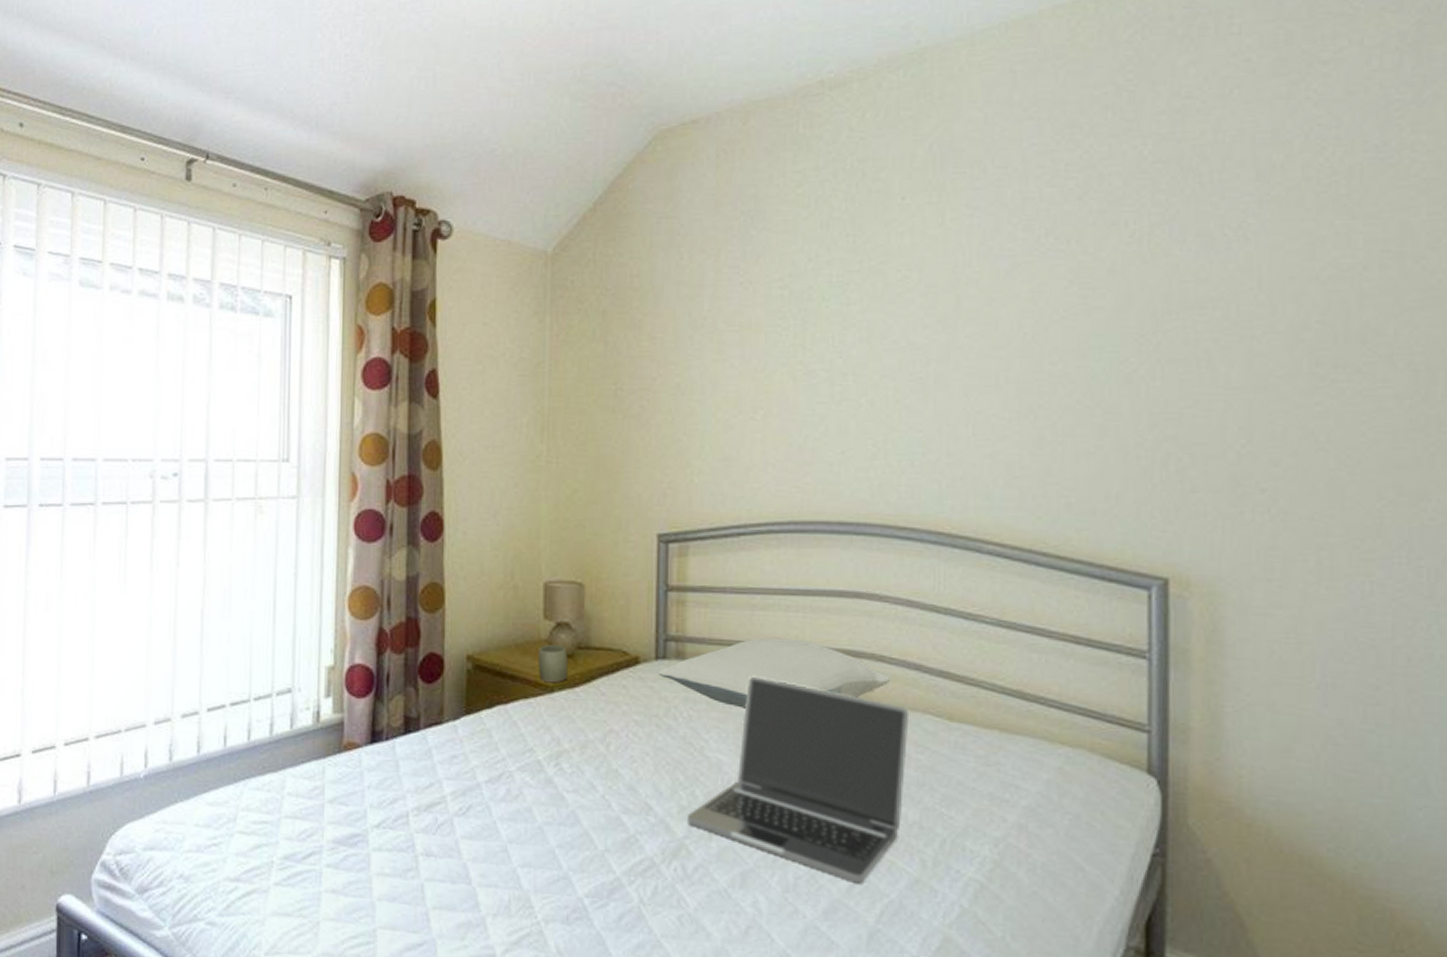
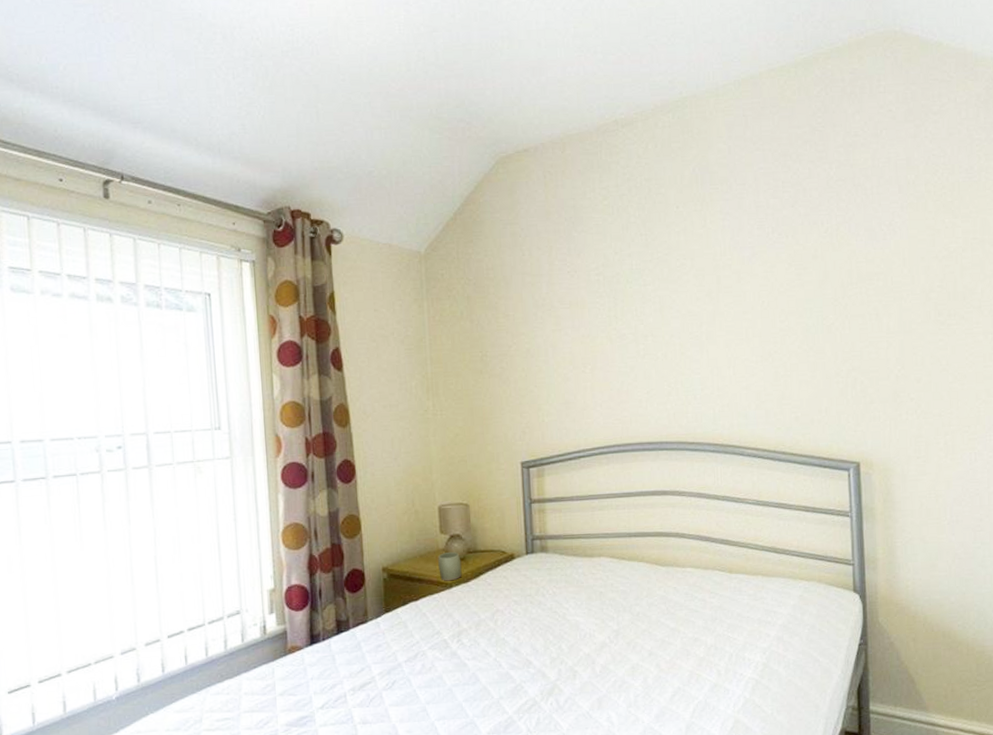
pillow: present [657,637,890,709] -> none [528,528,690,582]
laptop: present [688,676,910,883] -> none [557,558,704,693]

